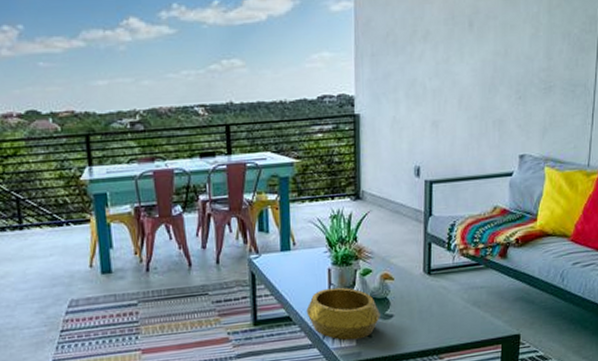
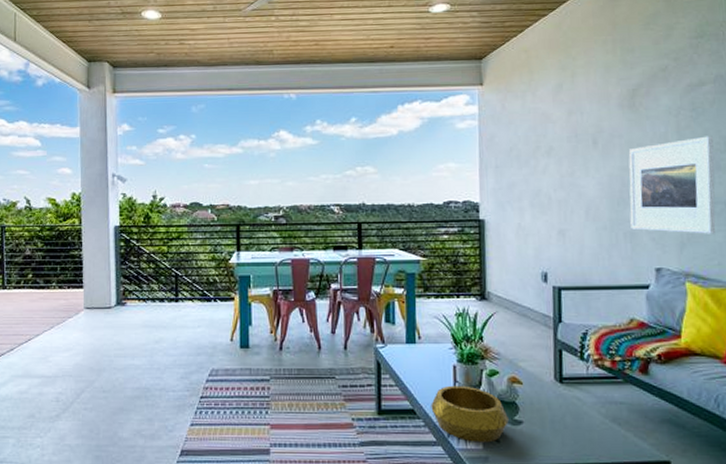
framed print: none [499,15,580,118] -> present [628,136,716,234]

